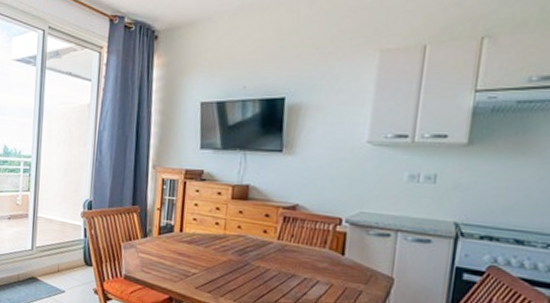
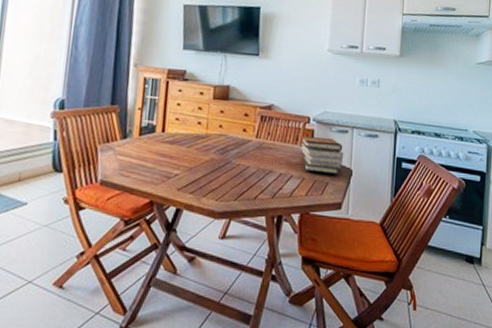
book stack: none [329,238,384,282] -> present [300,135,344,174]

